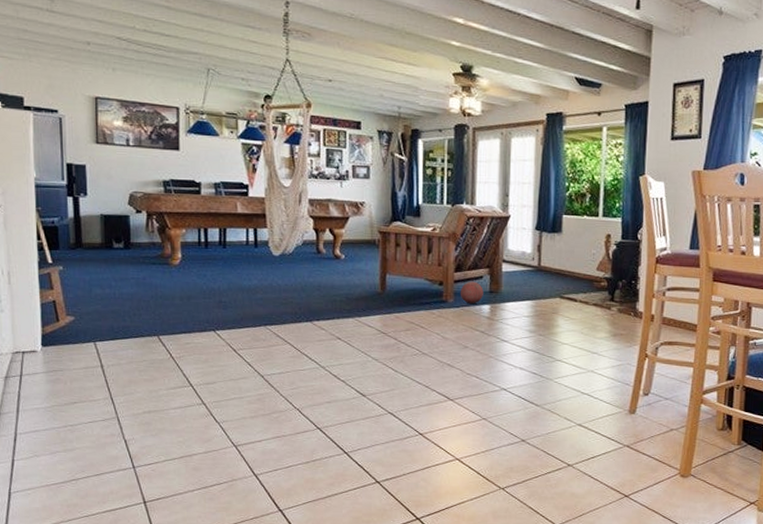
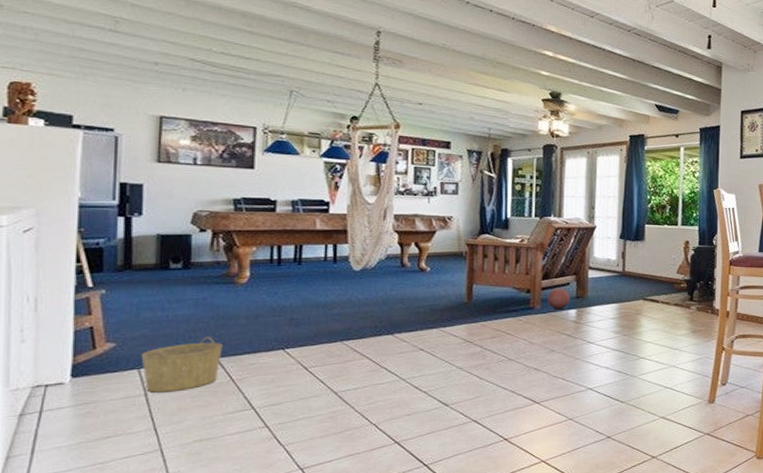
basket: none [95,315,162,365] -> present [141,337,223,393]

